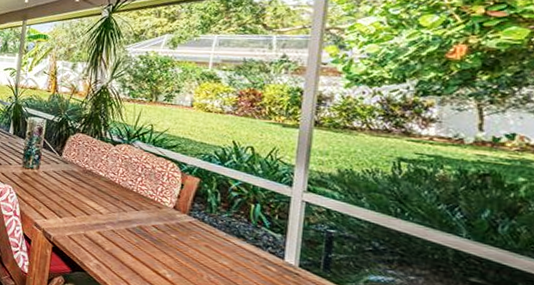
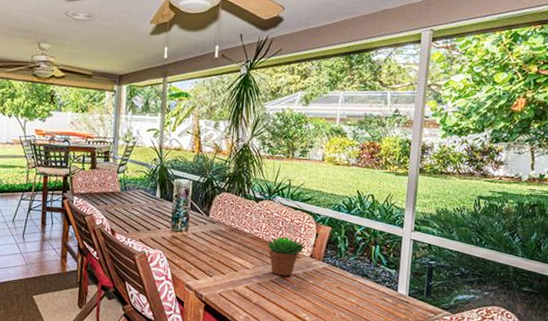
succulent plant: none [123,183,168,227] -> present [267,236,305,276]

